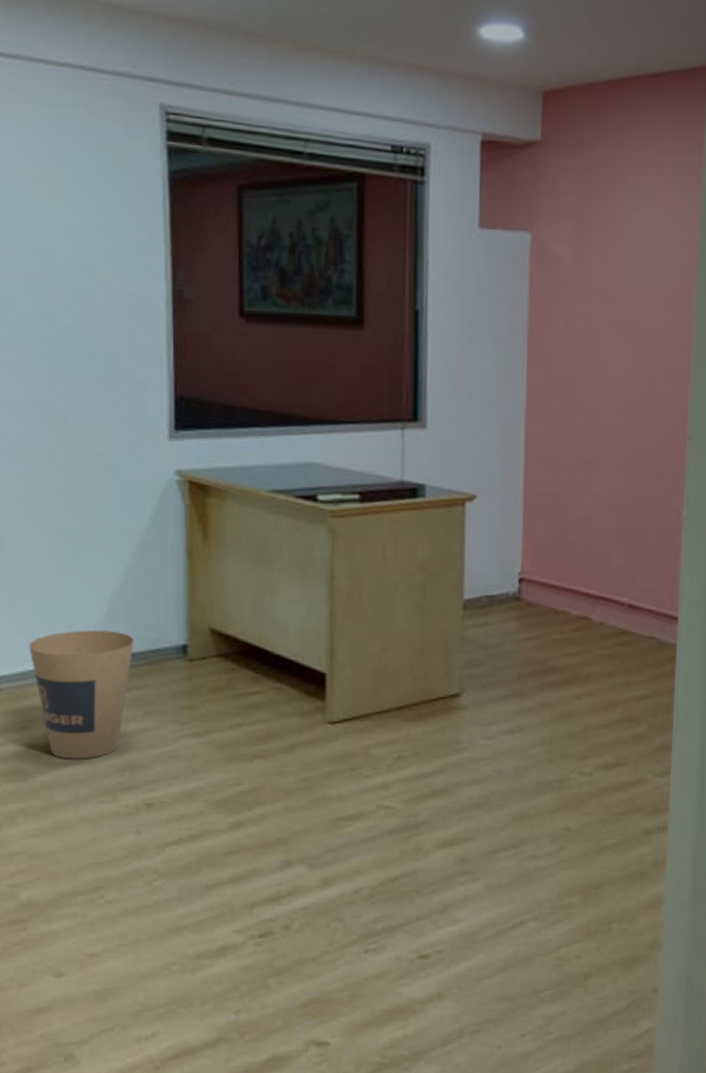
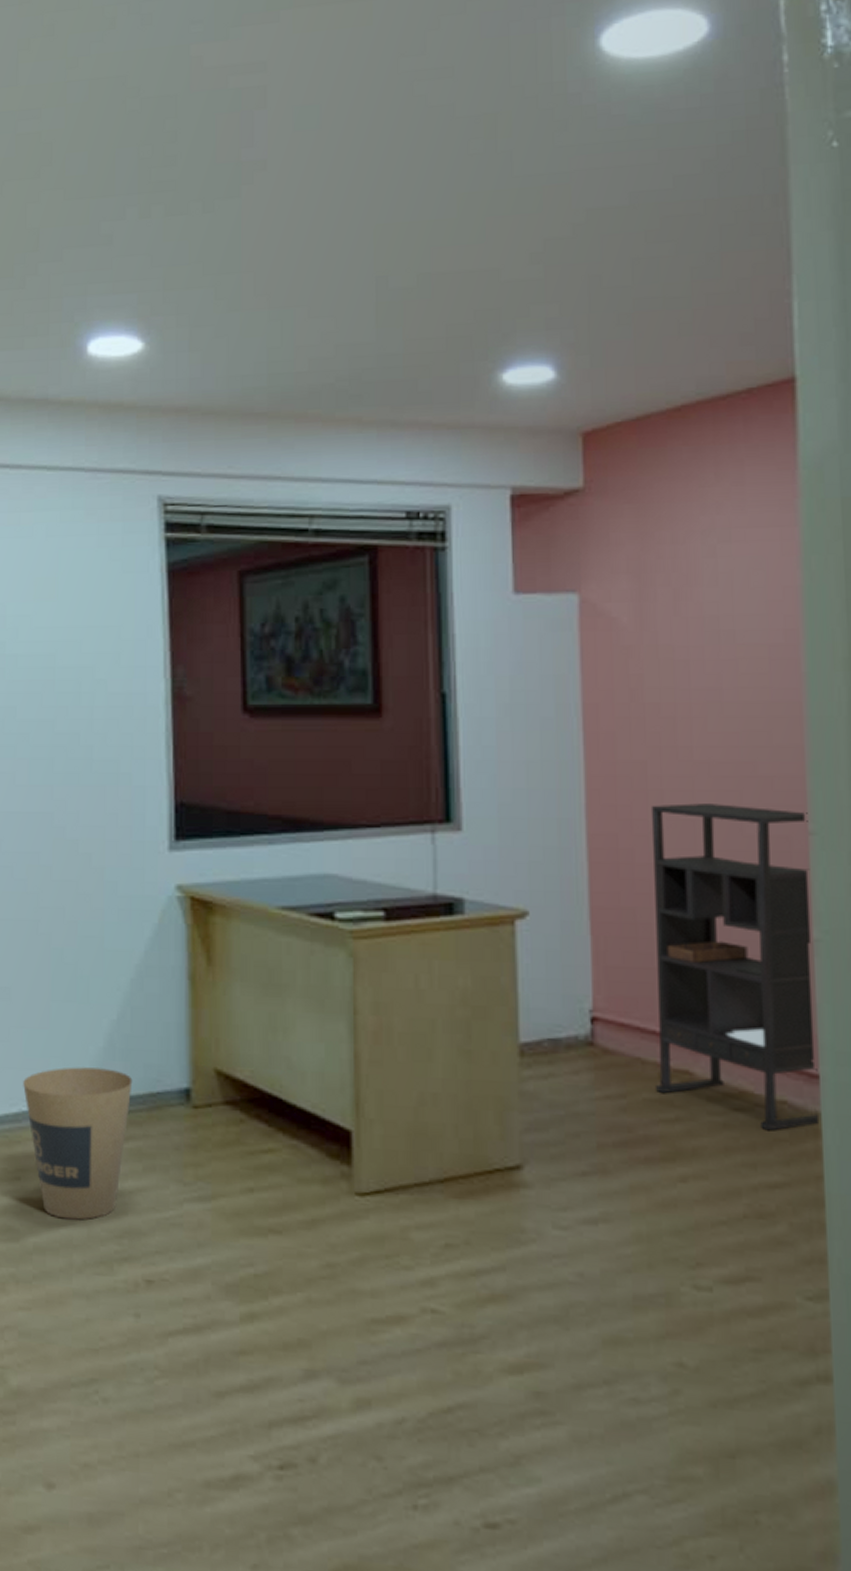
bookshelf: none [562,411,687,659] -> present [650,803,820,1131]

